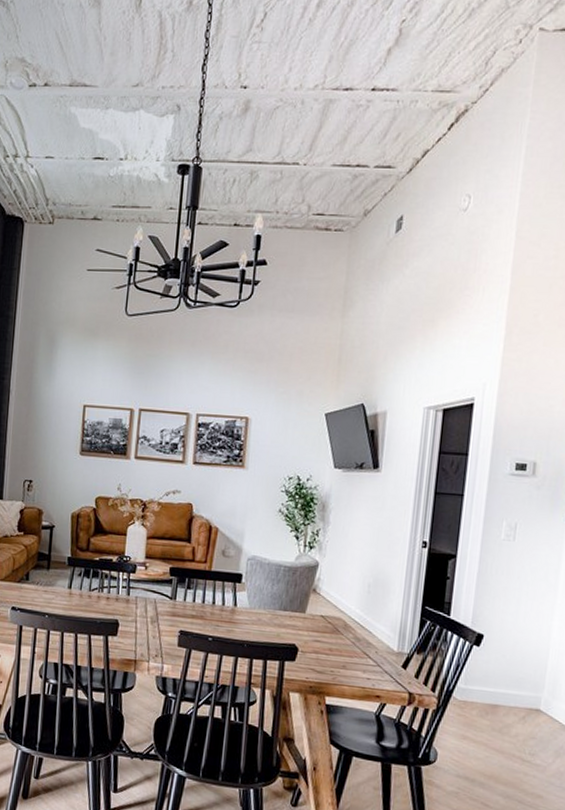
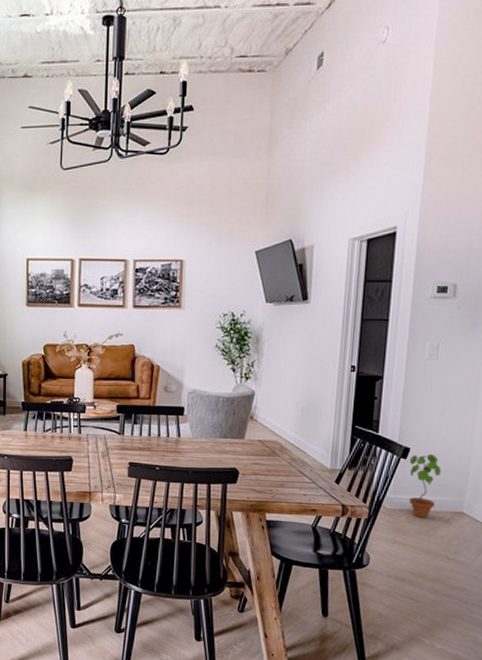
potted plant: none [482,642,518,713] -> present [409,453,442,518]

